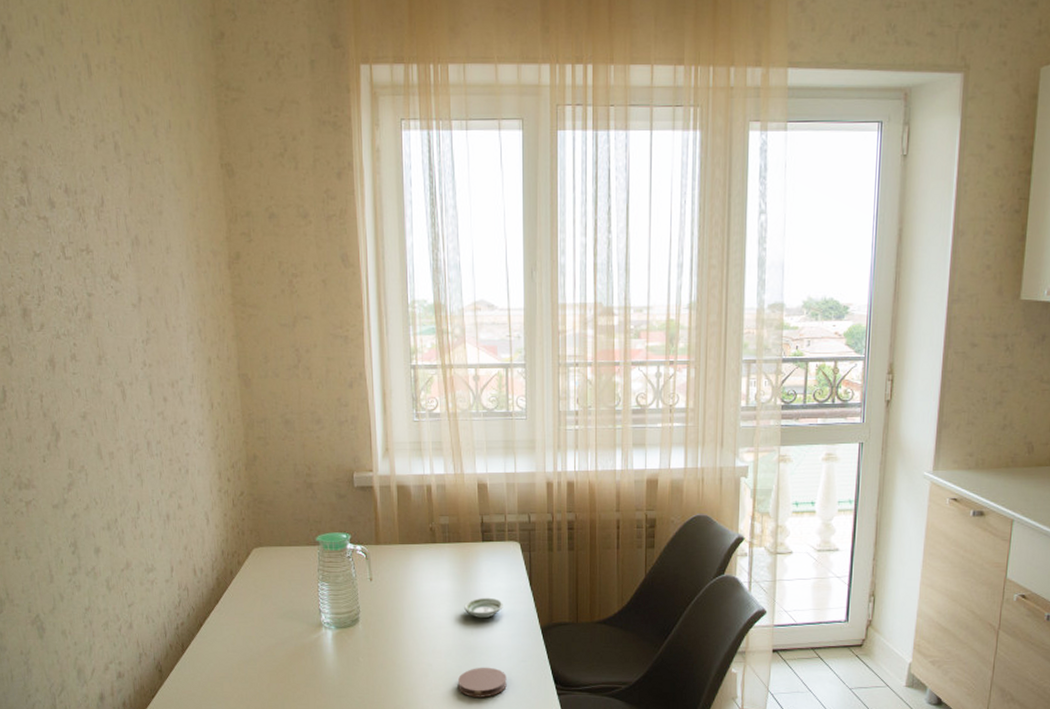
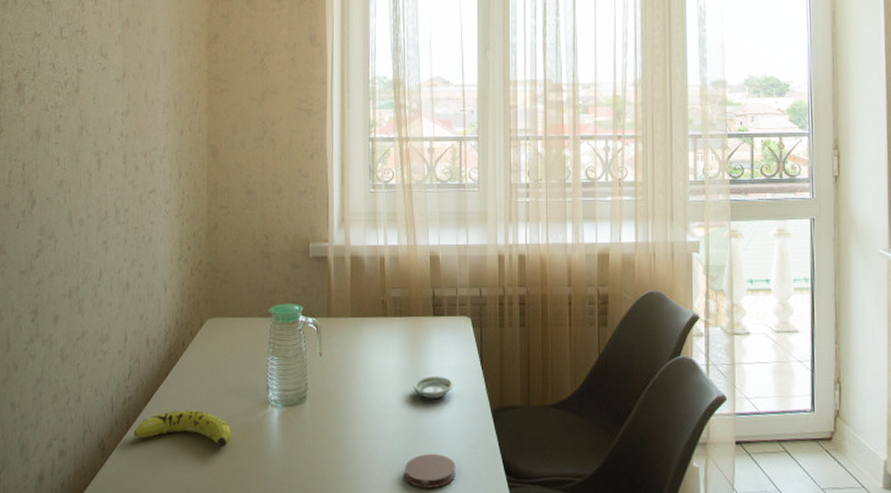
fruit: none [189,633,287,666] -> present [133,410,231,447]

